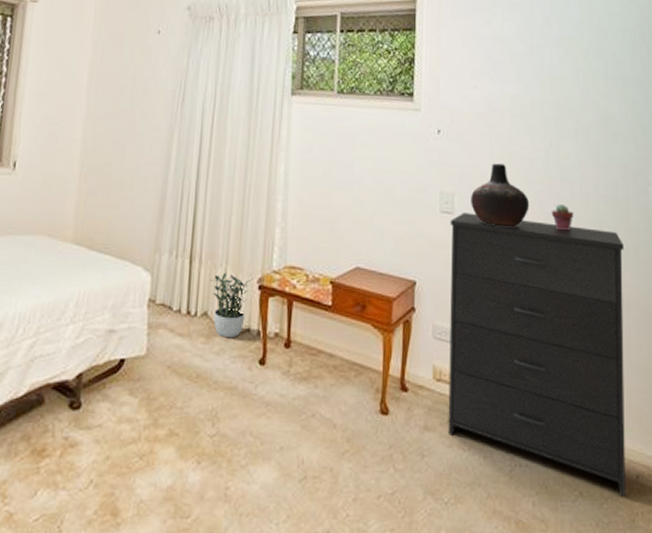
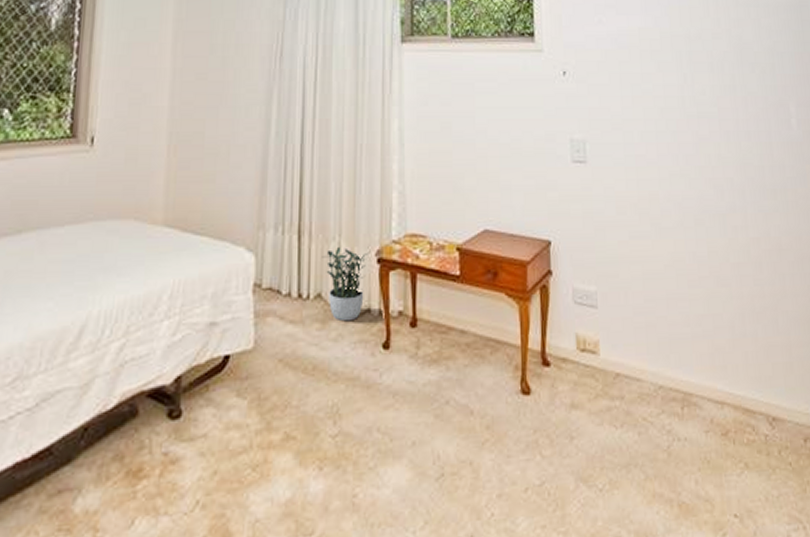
dresser: present [448,212,626,496] -> none [583,161,794,464]
vase: present [471,163,530,228] -> none [604,104,667,174]
potted succulent: present [551,204,574,231] -> none [690,144,715,173]

